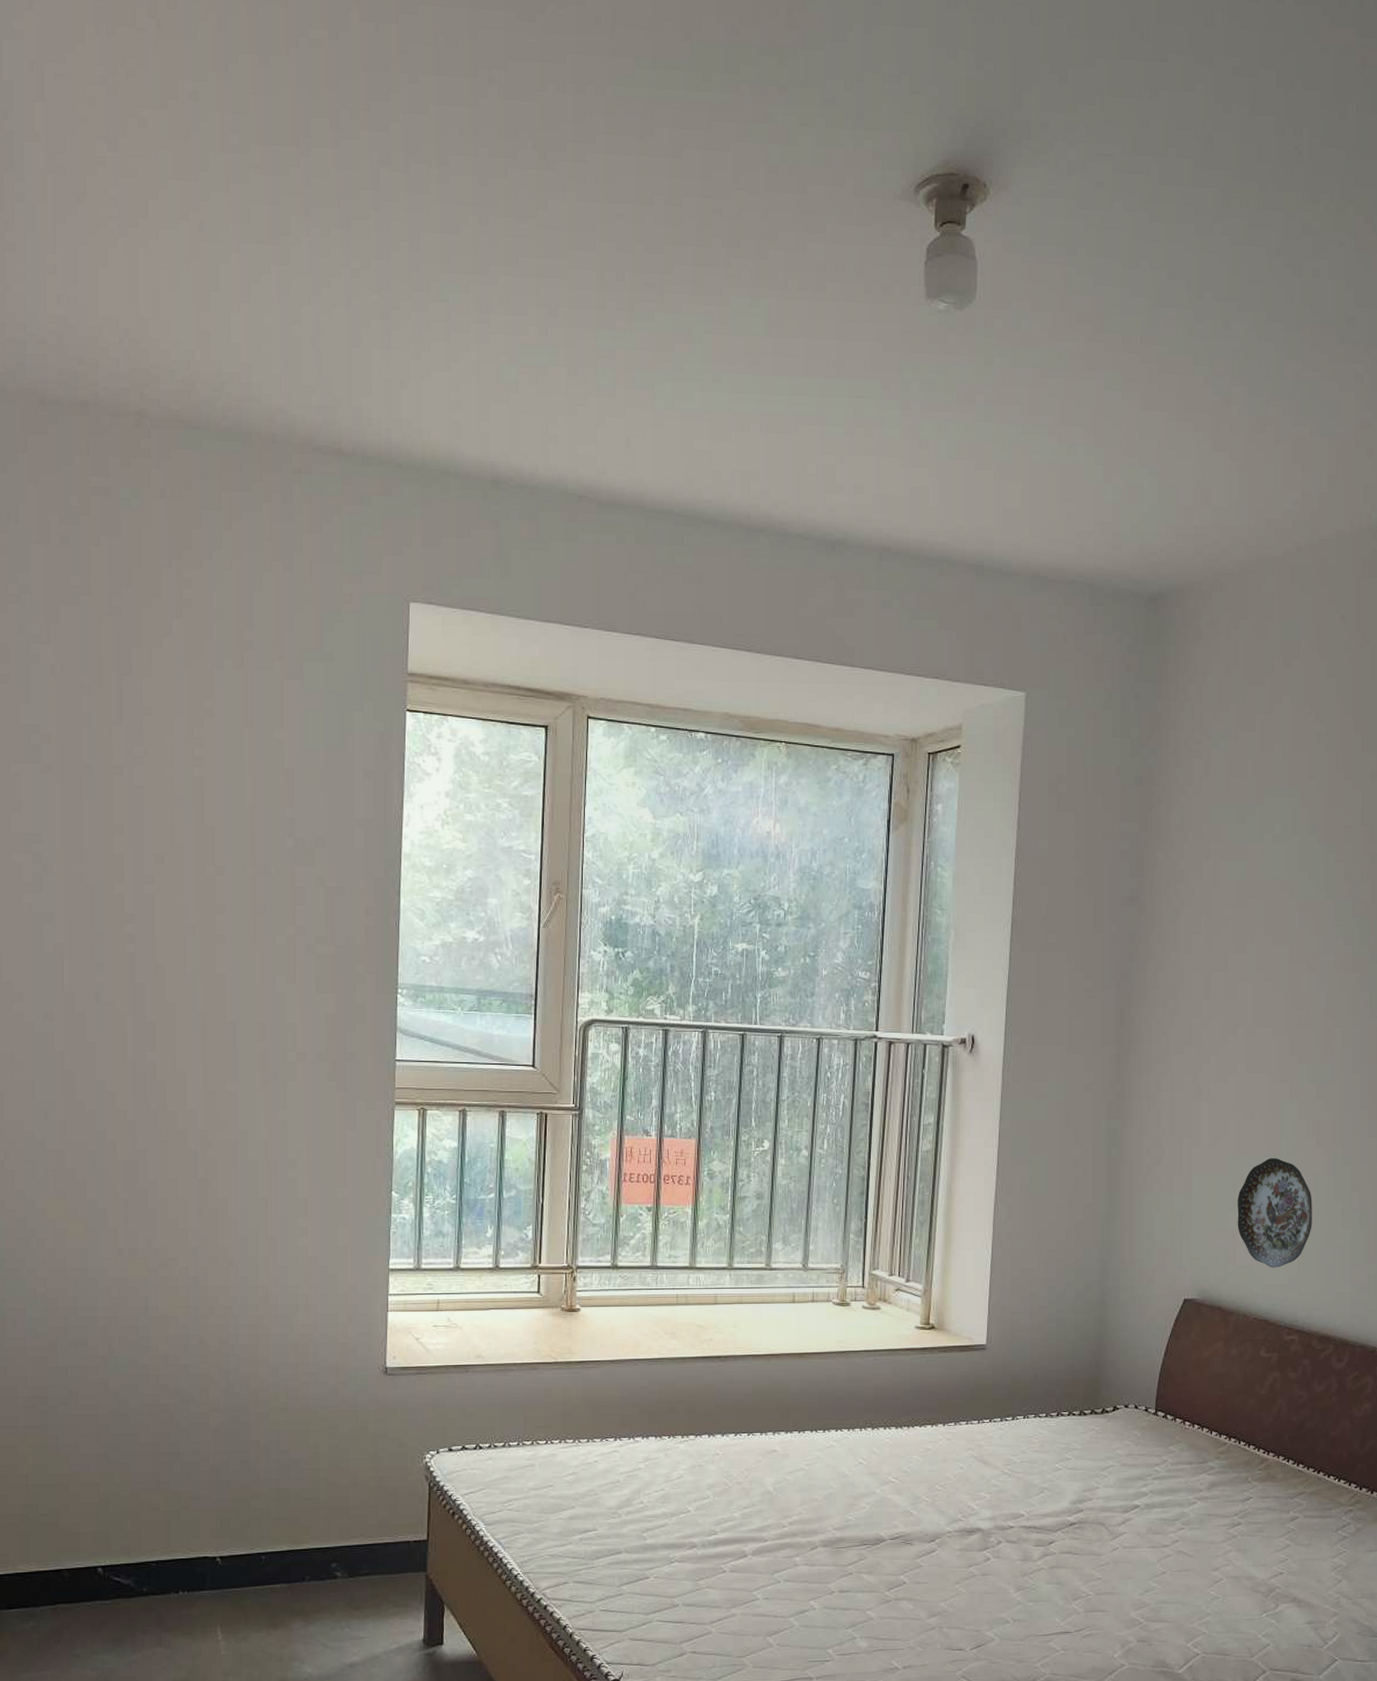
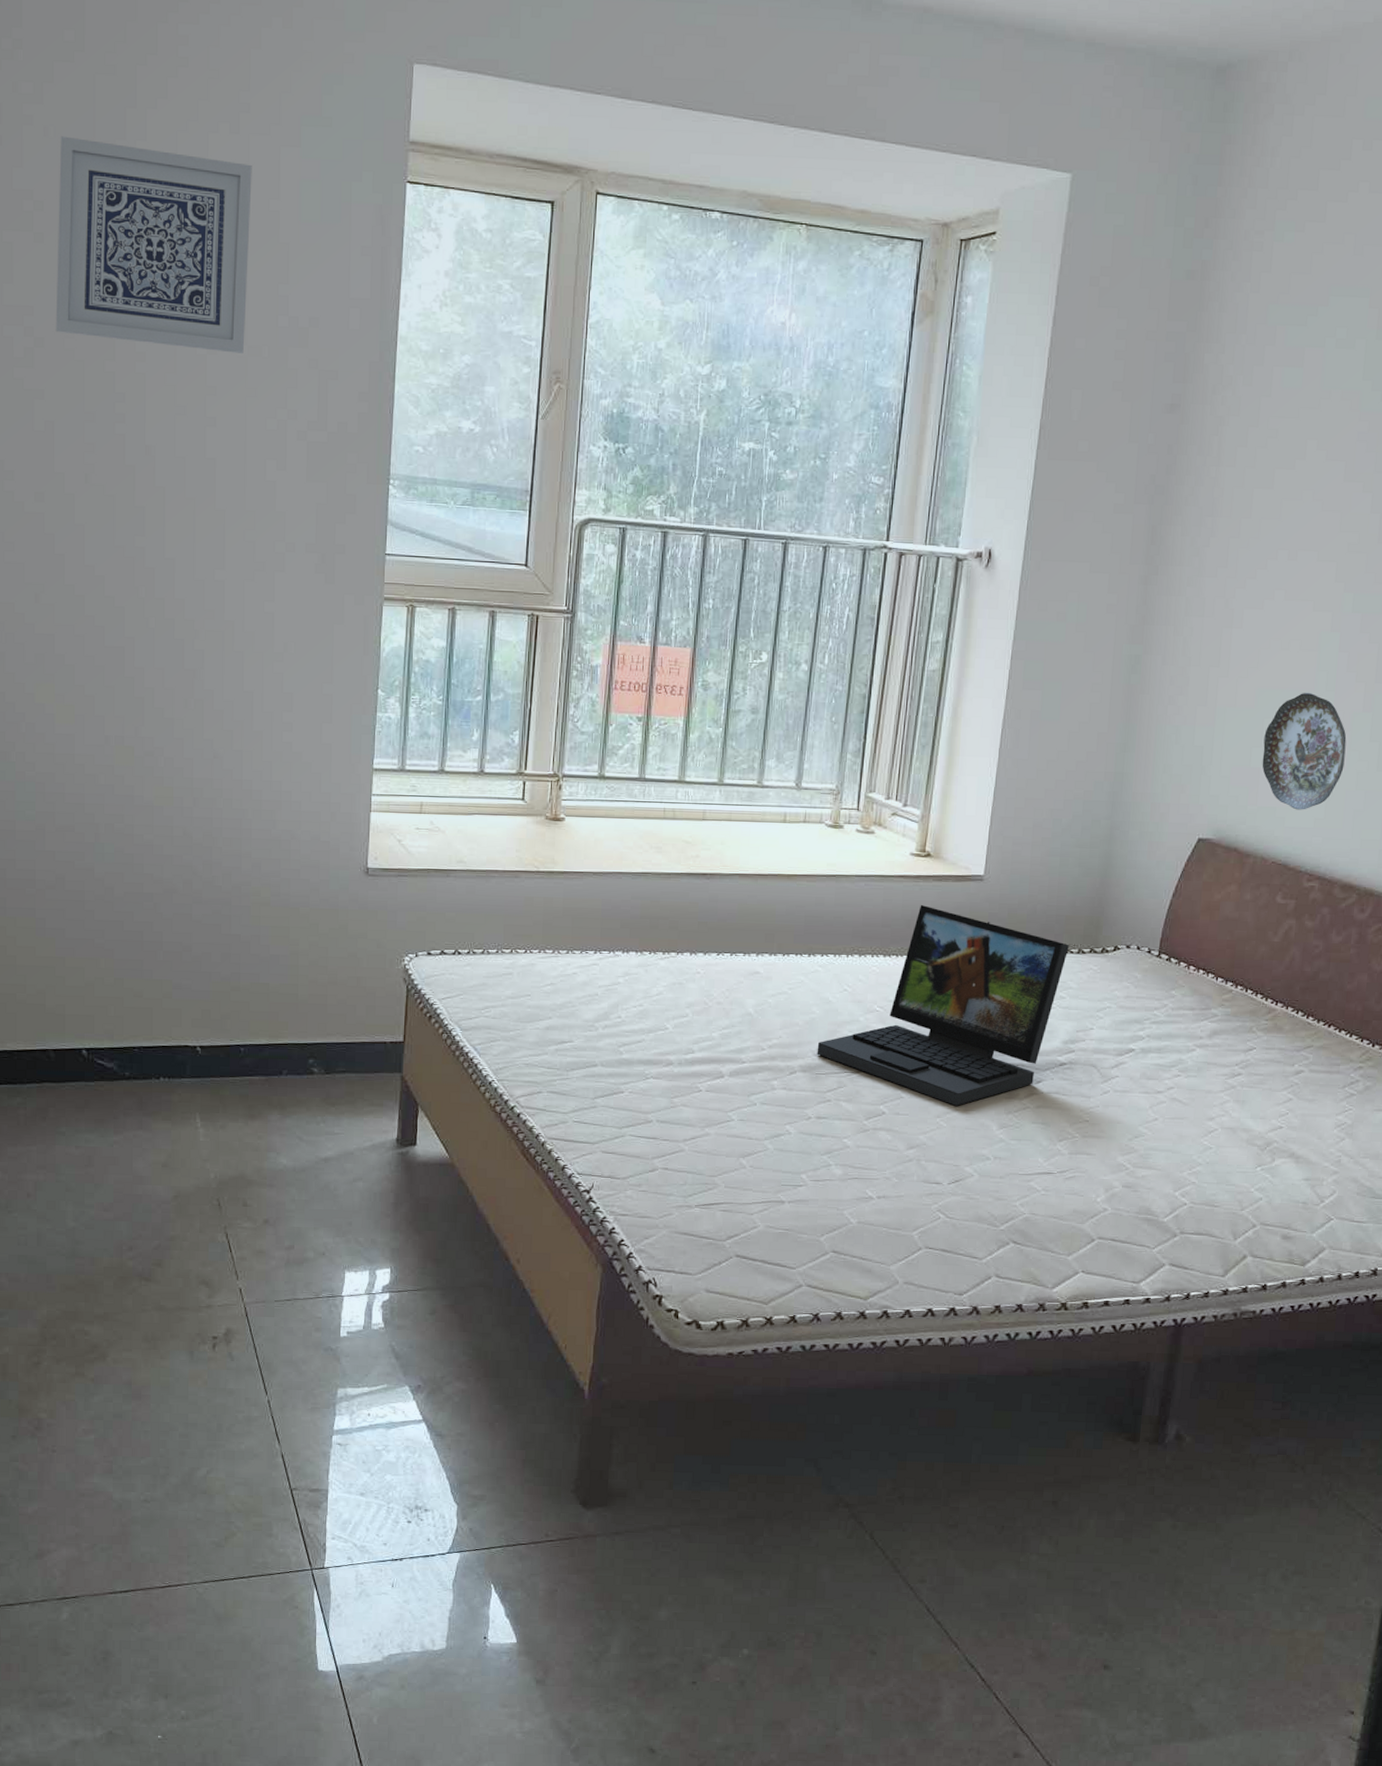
wall art: none [64,674,256,873] -> present [55,136,252,353]
laptop: none [836,1376,1071,1571] -> present [817,905,1069,1106]

